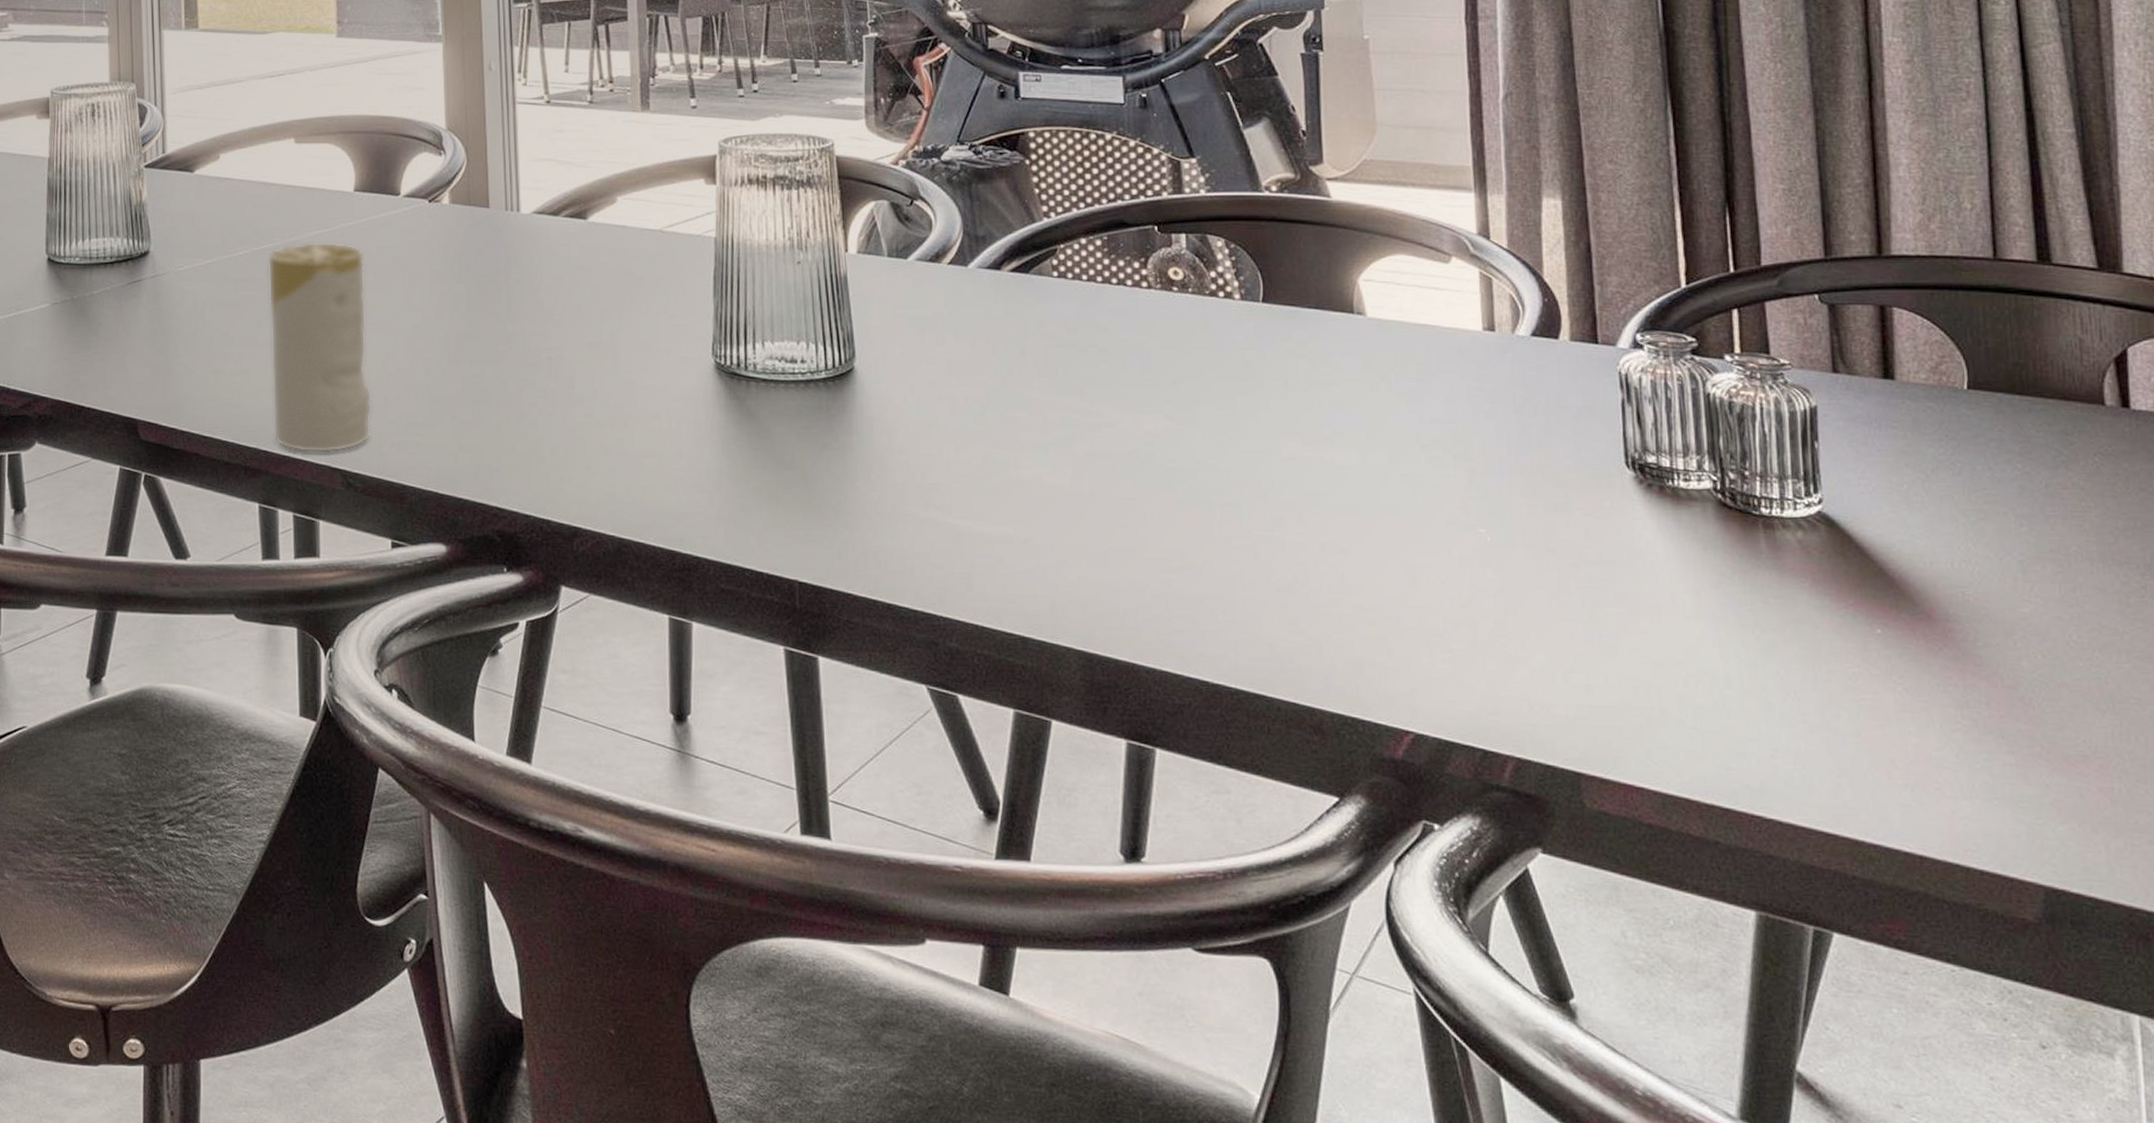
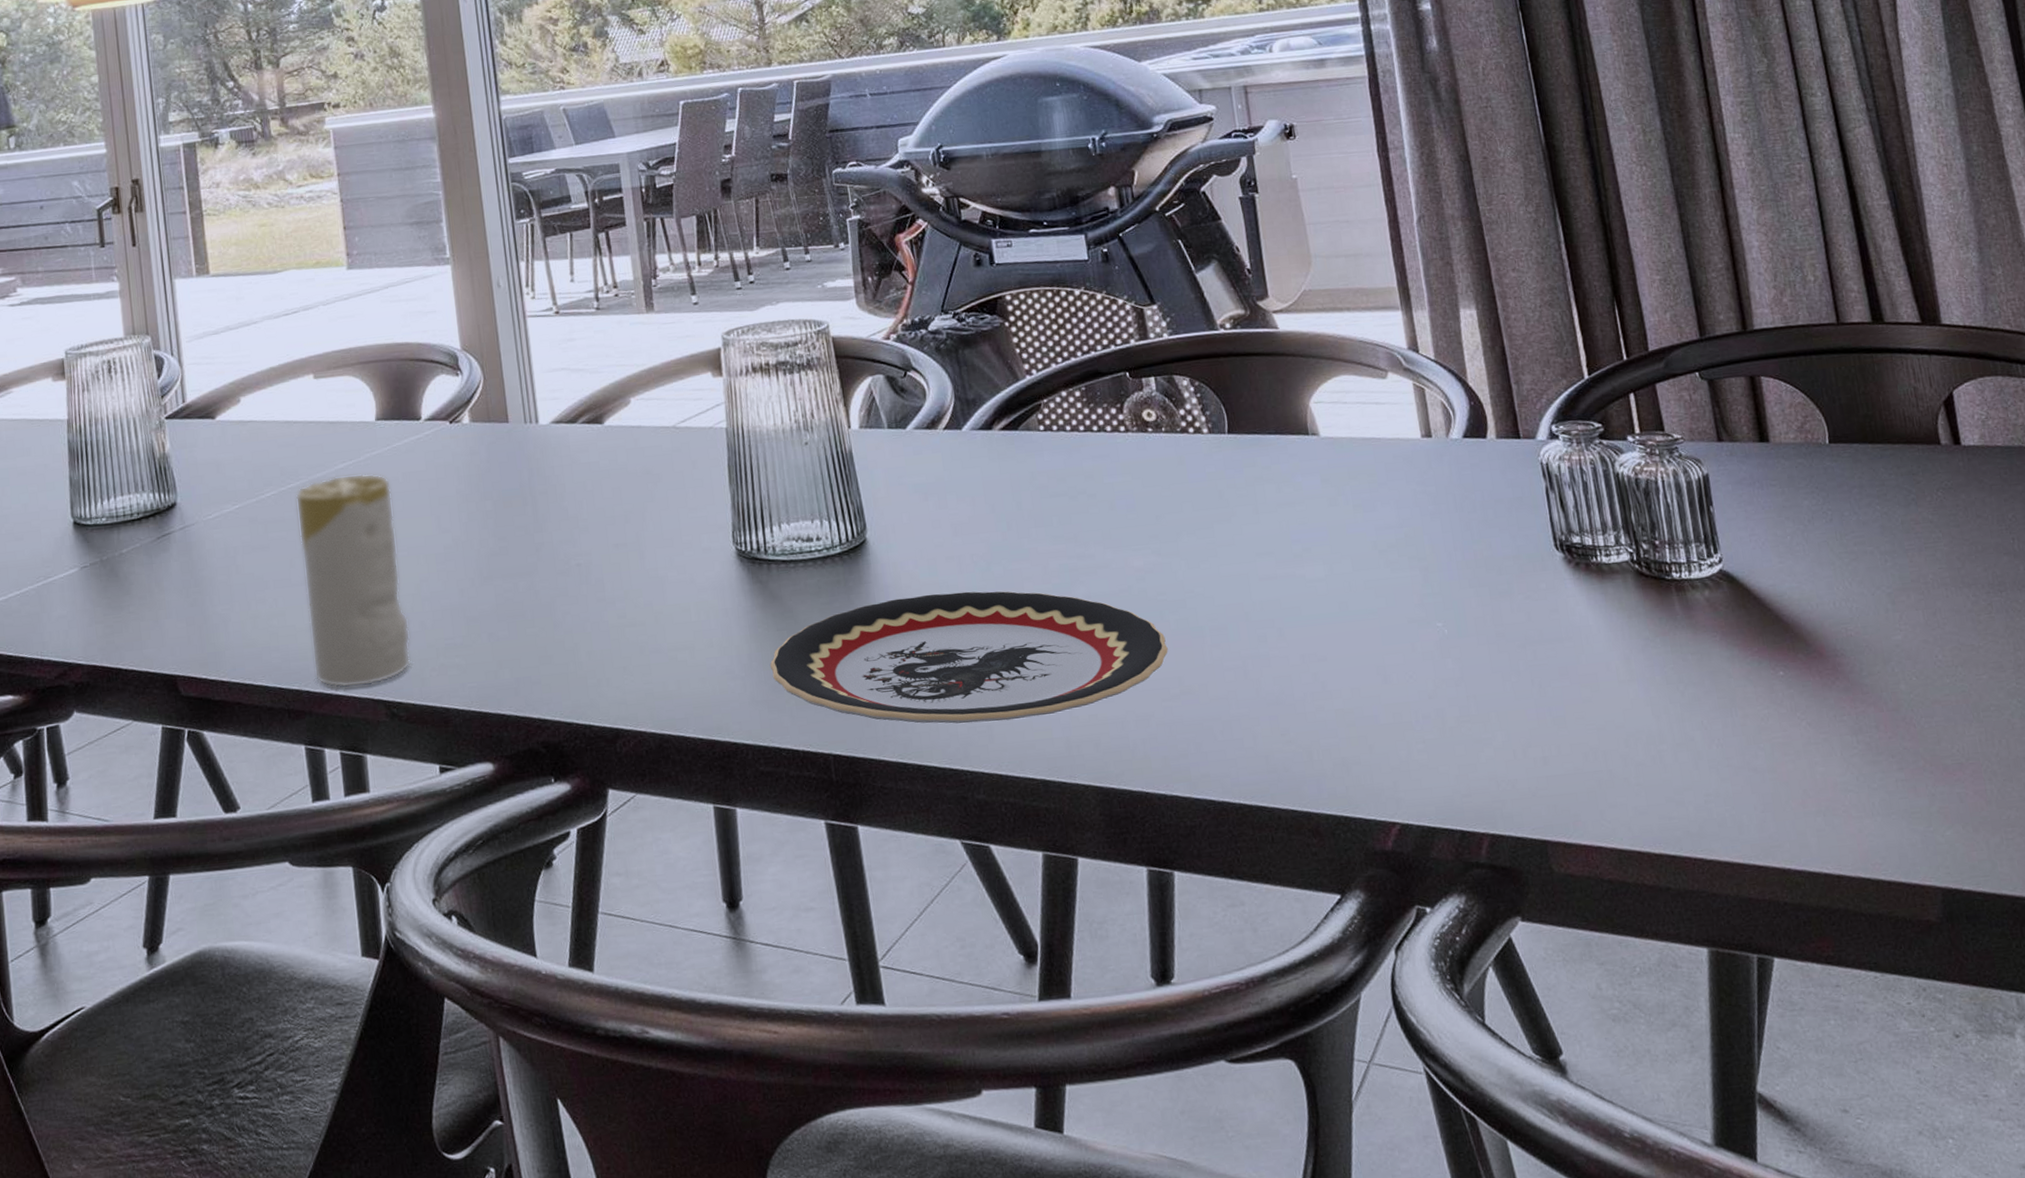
plate: none [741,431,1172,571] -> present [770,591,1168,724]

